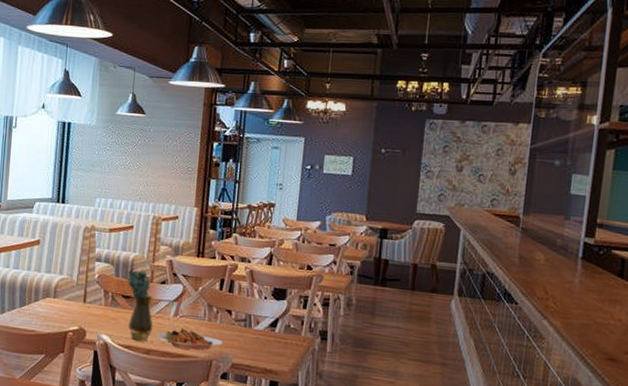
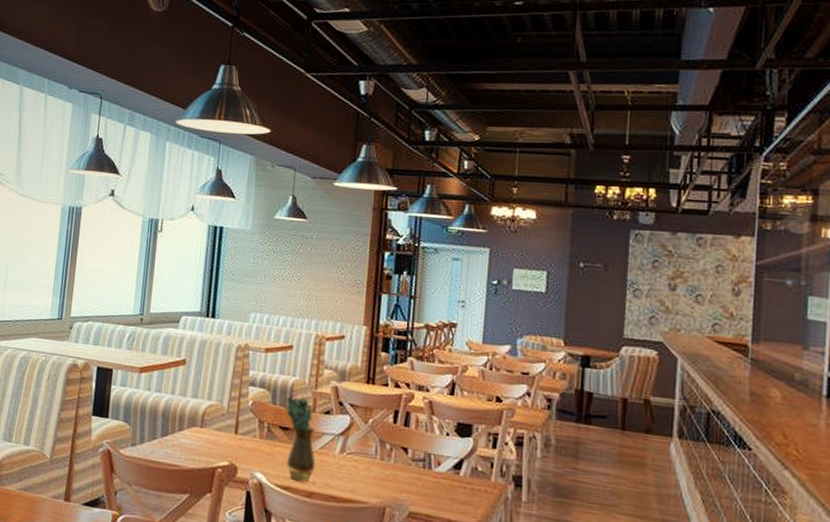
salad: present [156,328,223,351] -> none [319,467,398,495]

